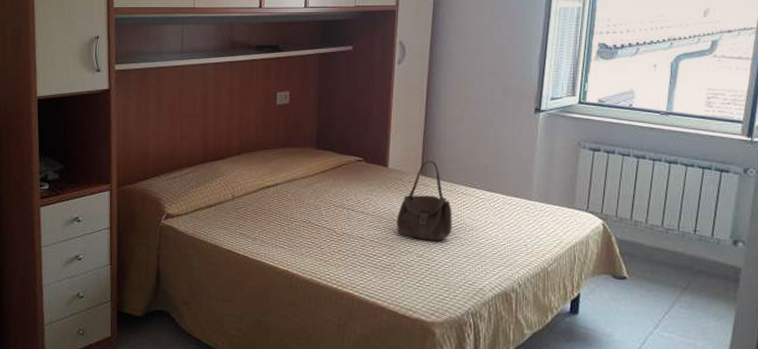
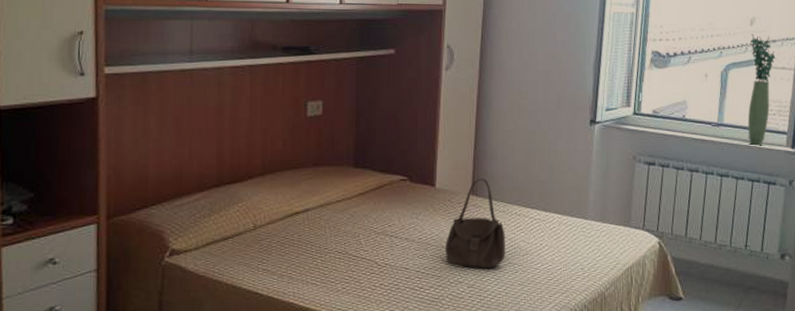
vase: none [699,24,731,134] -> present [747,33,776,146]

